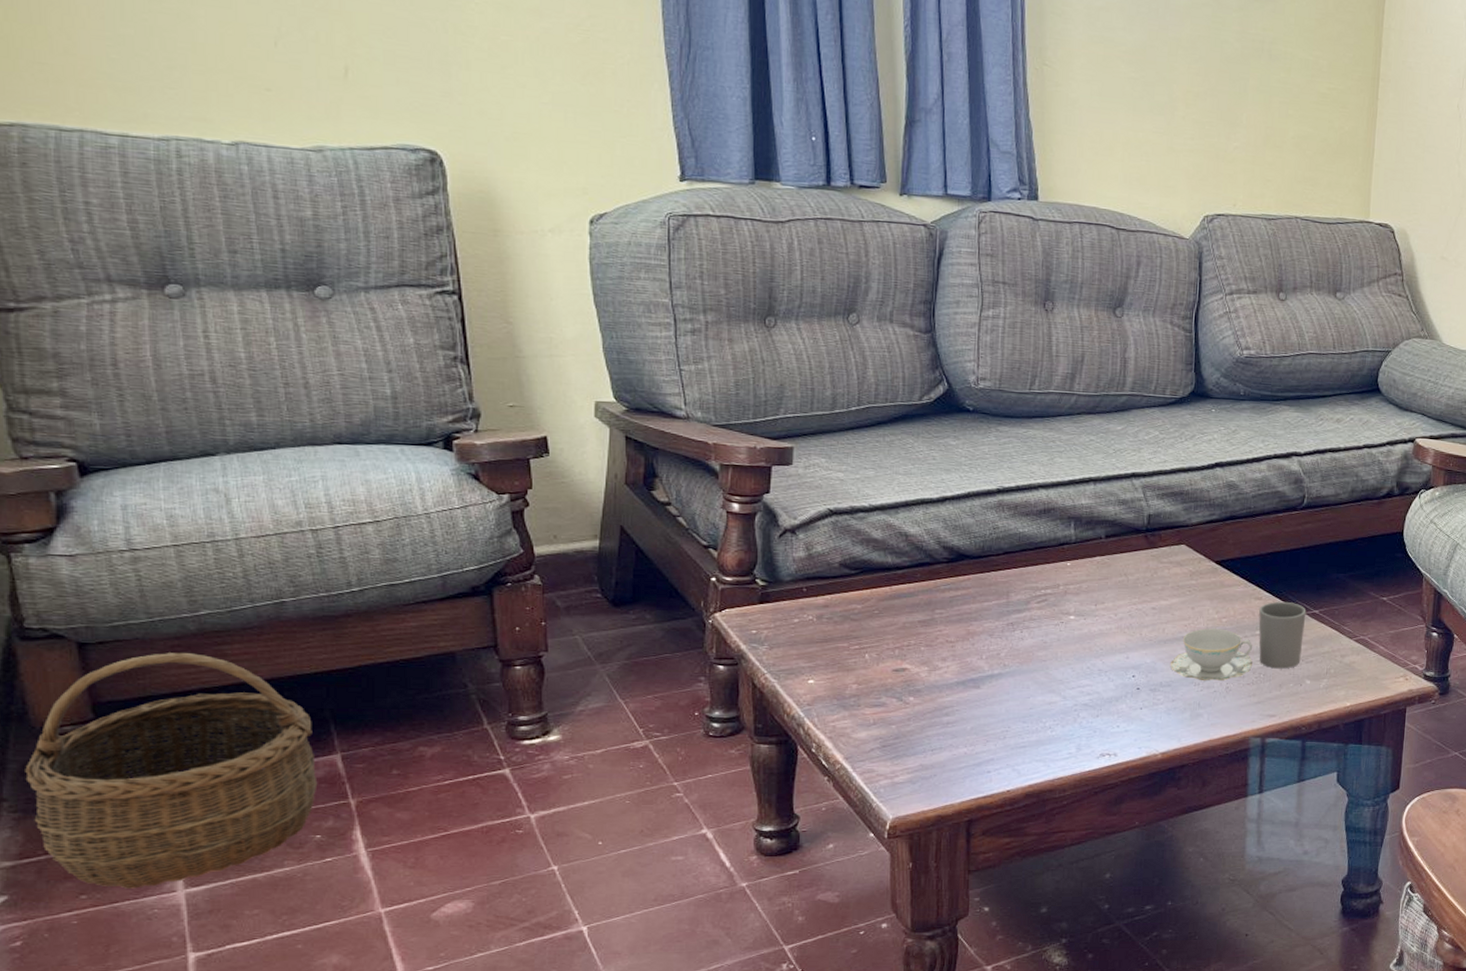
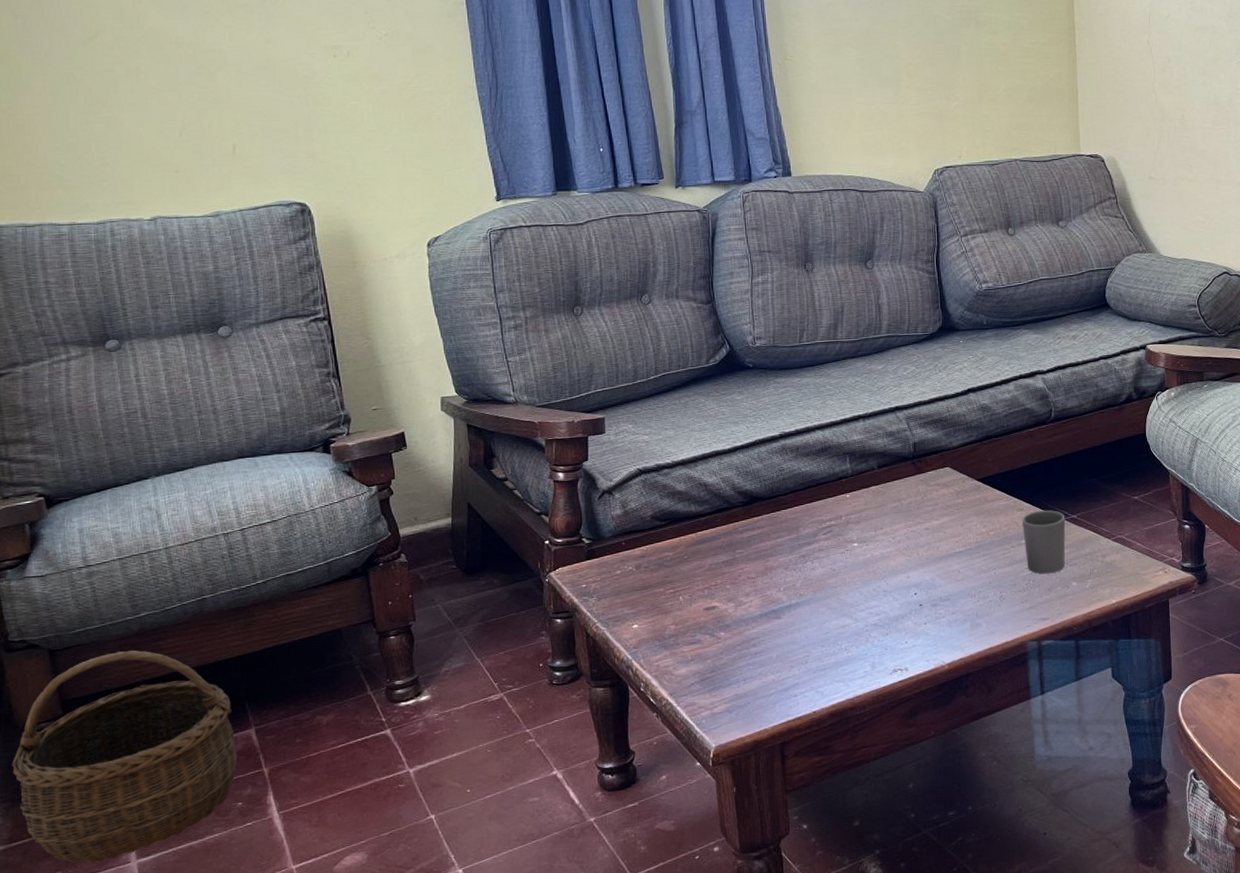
teacup: present [1170,628,1252,681] -> none [947,541,1022,593]

